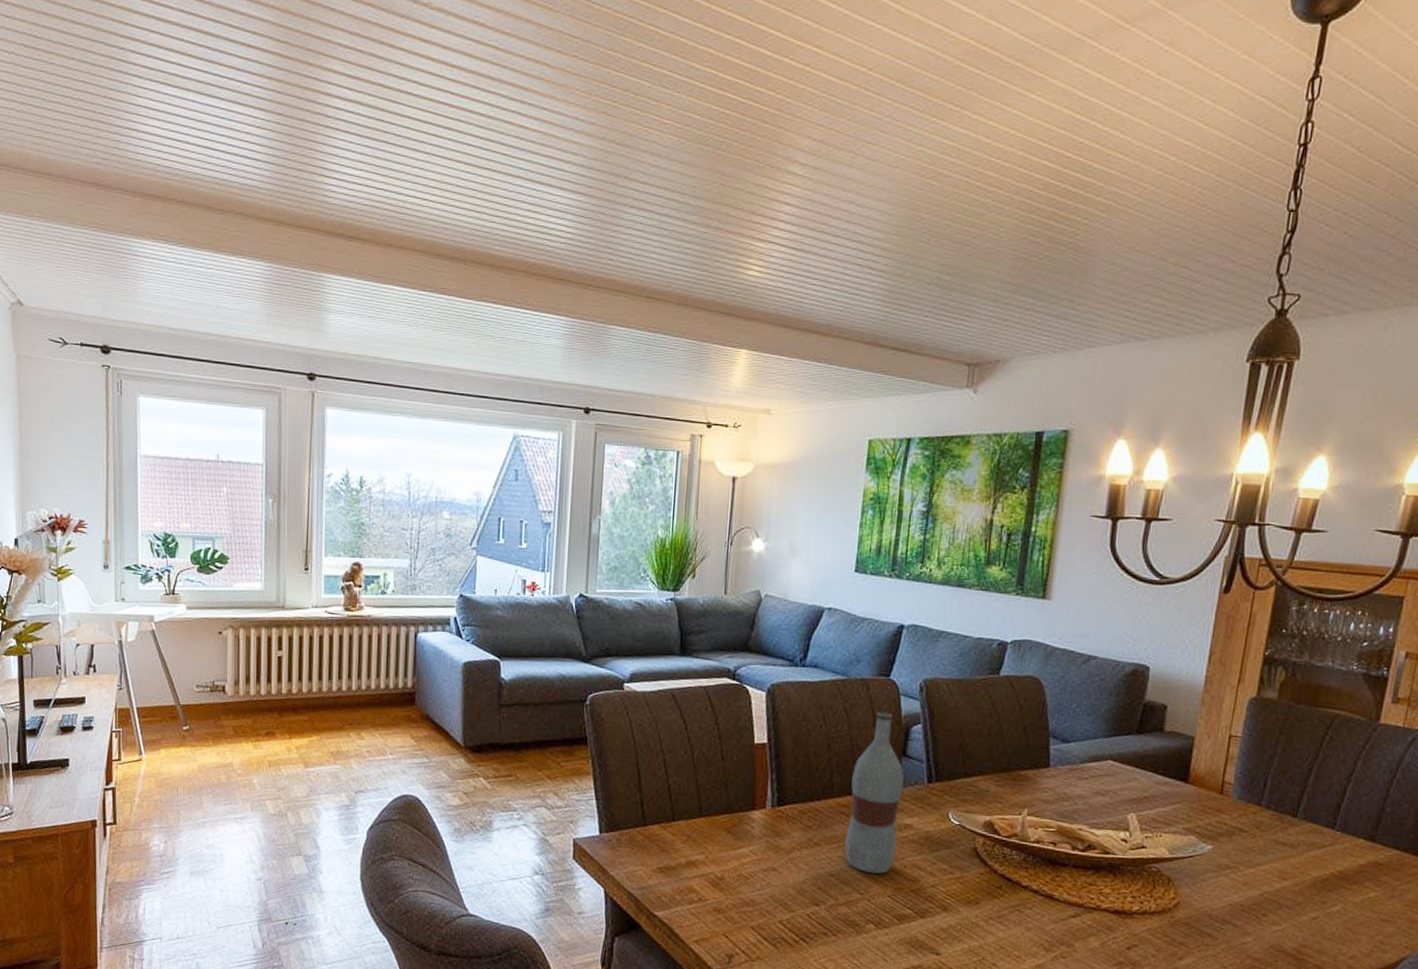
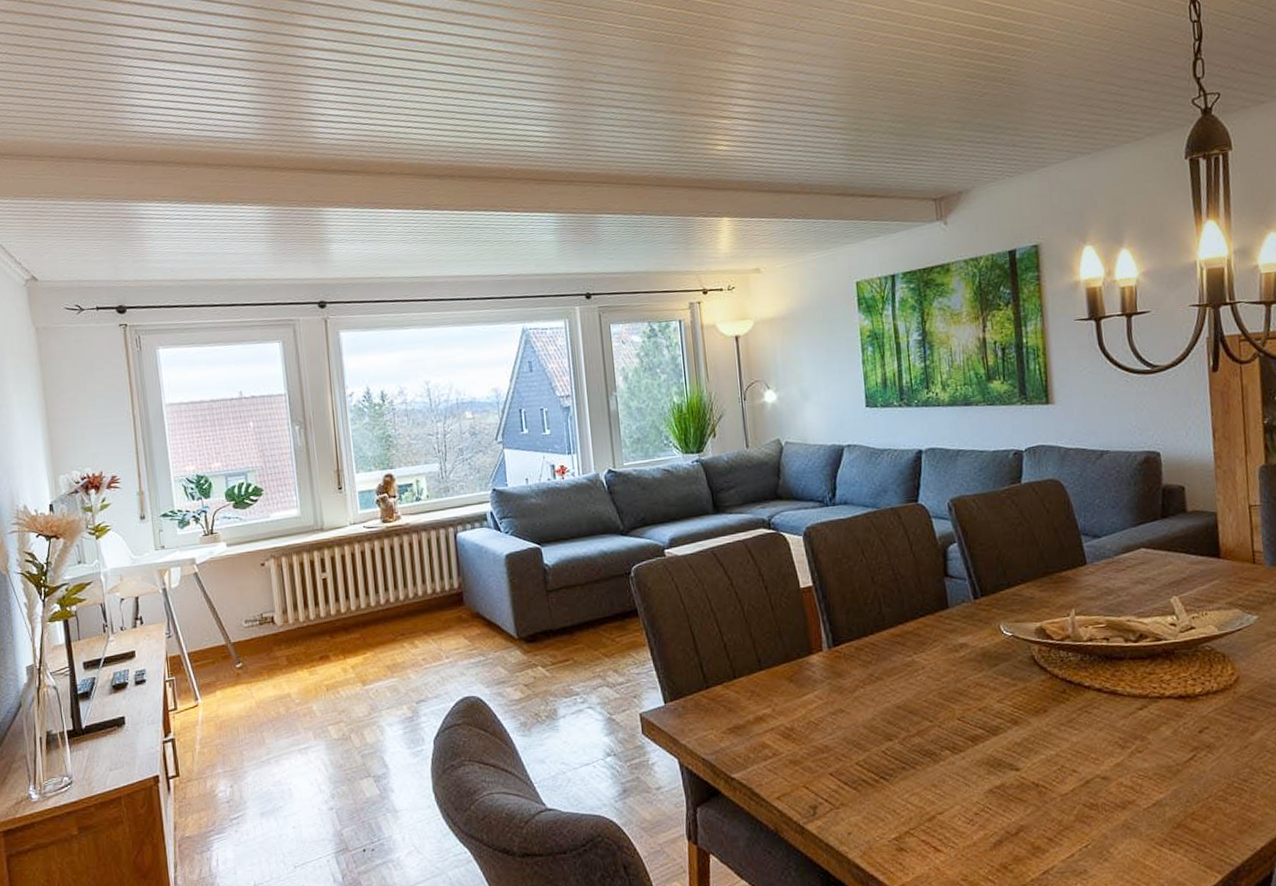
bottle: present [845,712,904,874] -> none [900,537,957,700]

